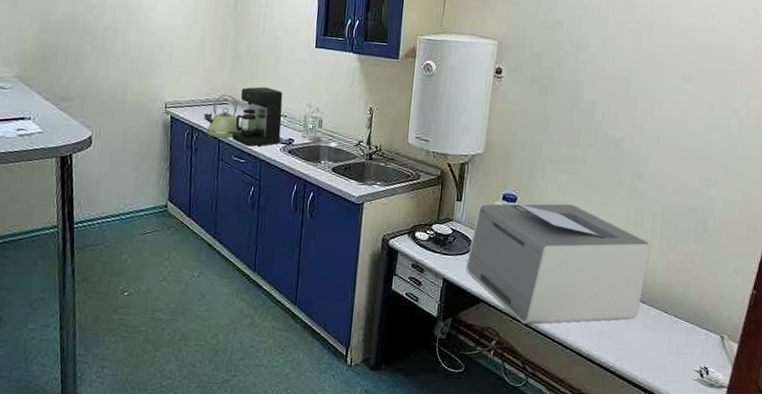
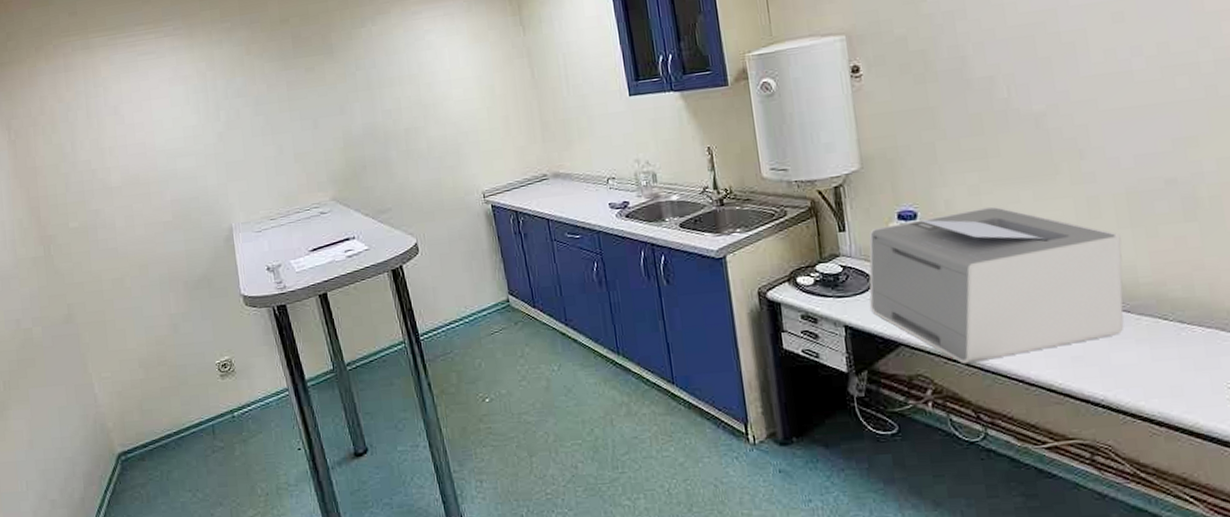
kettle: present [203,94,240,139] -> none [524,169,568,218]
coffee maker: present [232,86,283,147] -> none [558,151,615,221]

